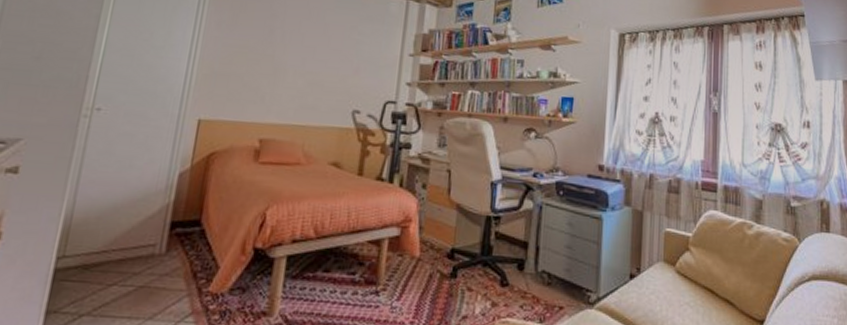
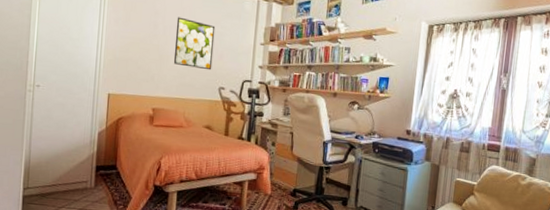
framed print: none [293,20,351,89] -> present [174,17,216,71]

